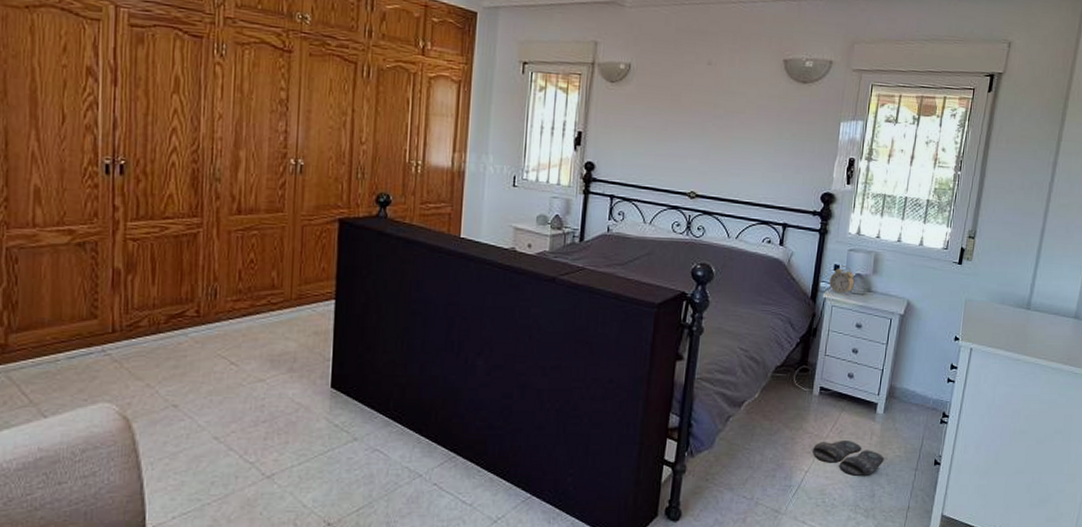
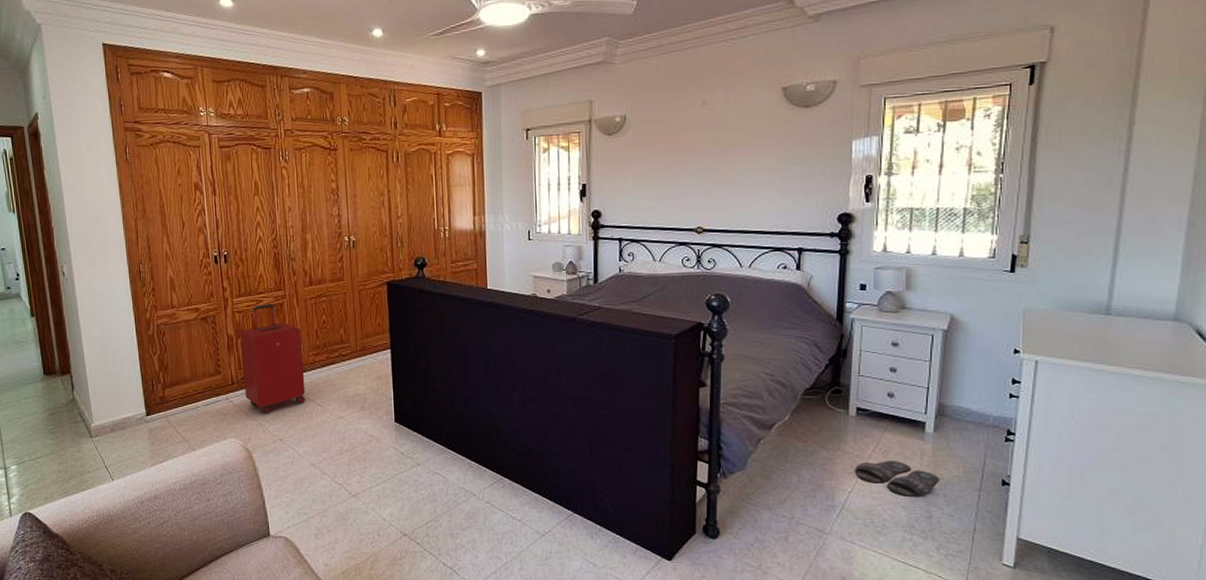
suitcase: none [130,231,219,373] -> present [240,303,306,414]
alarm clock: present [829,266,855,295] -> none [856,284,885,314]

